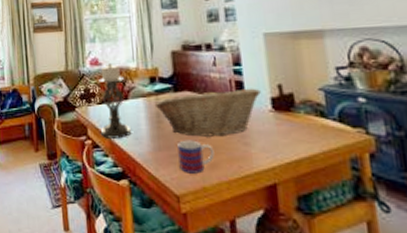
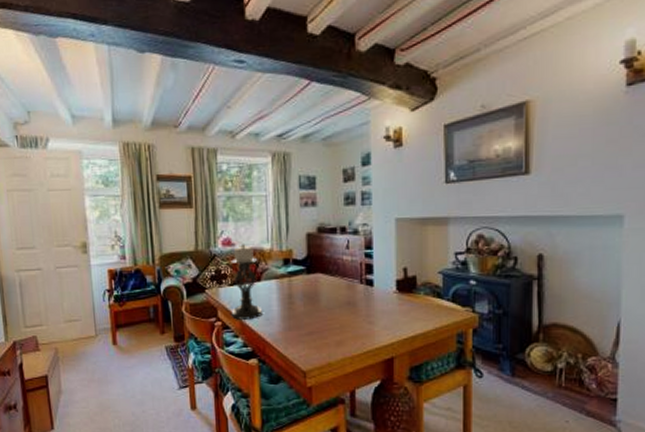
fruit basket: present [154,88,261,137] -> none [287,271,388,317]
mug: present [177,140,215,174] -> none [307,320,341,351]

